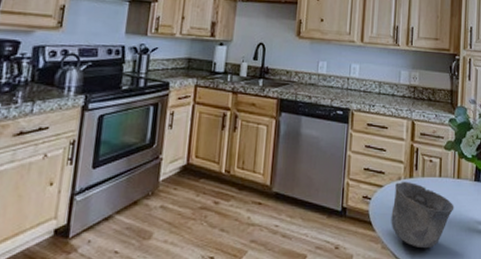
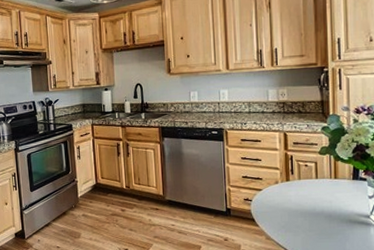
cup: present [391,181,454,249] -> none [272,184,333,239]

